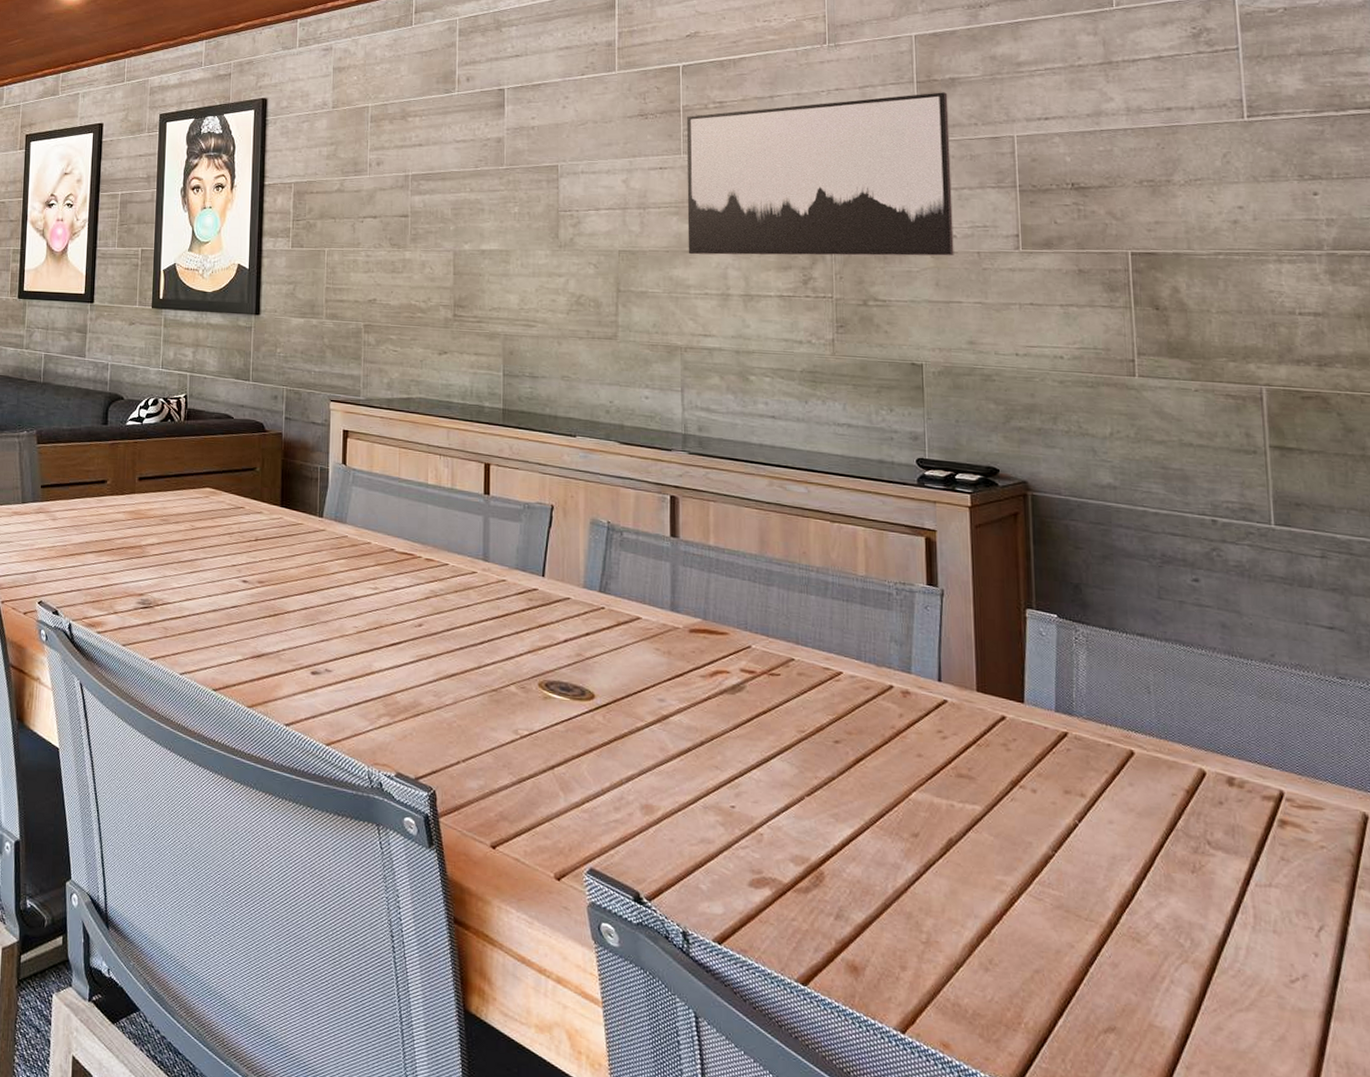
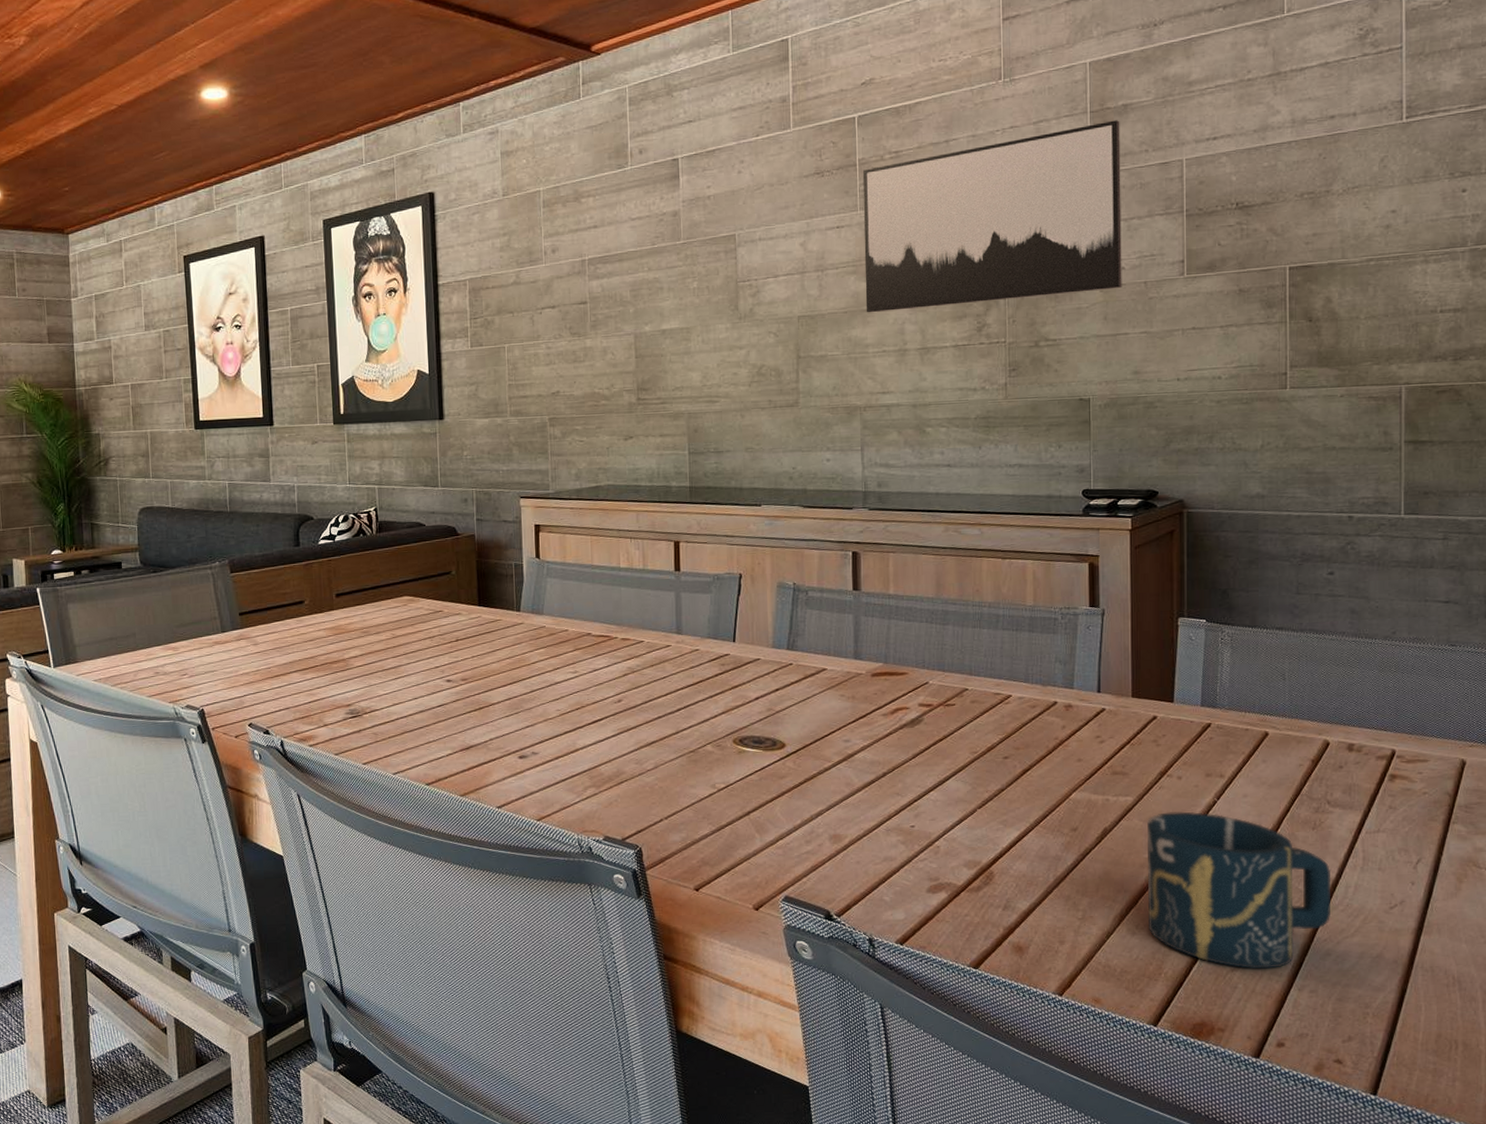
cup: none [999,829,1219,1037] -> present [1147,811,1330,969]

